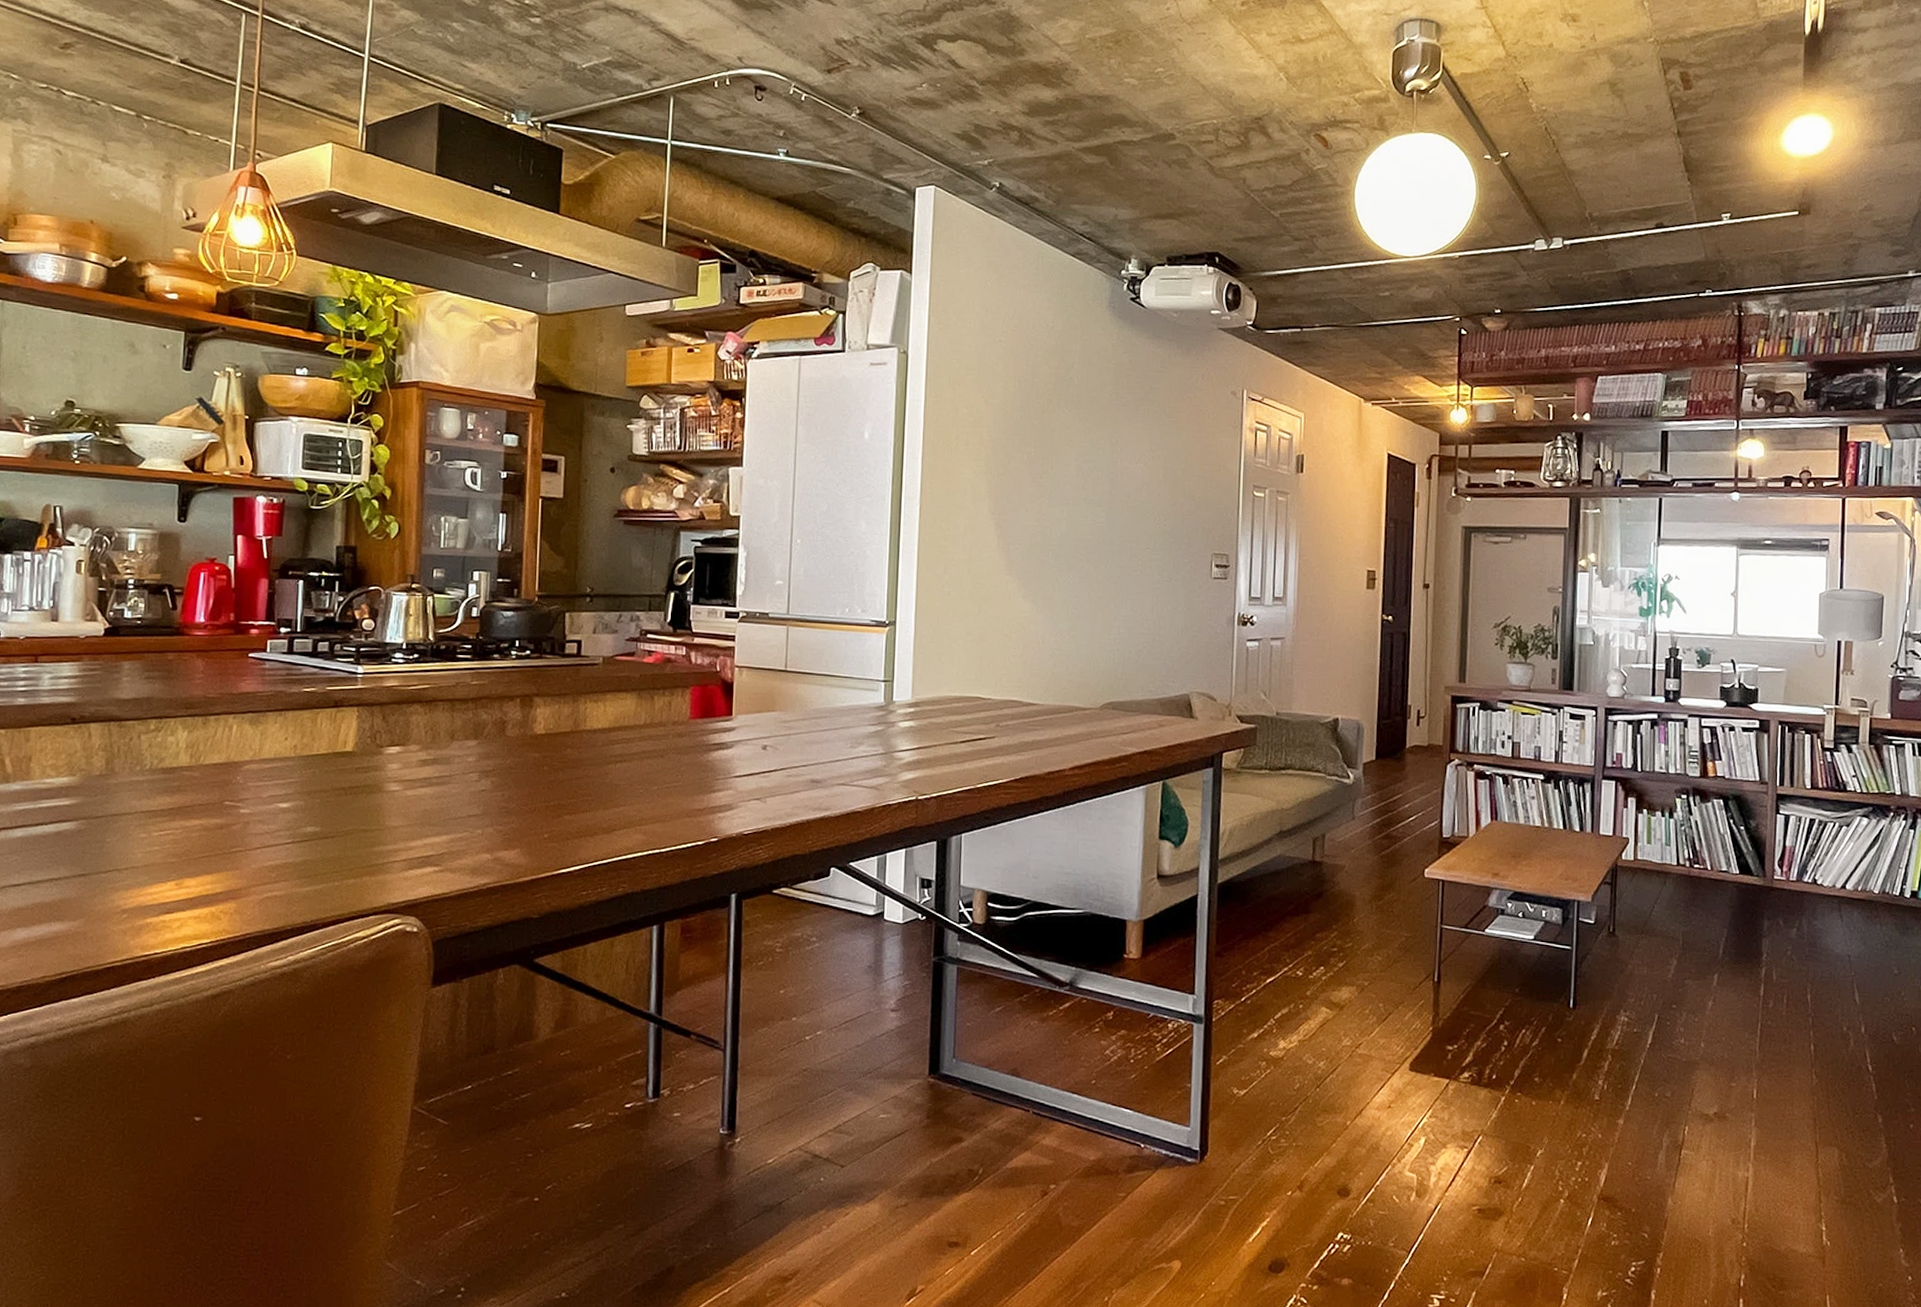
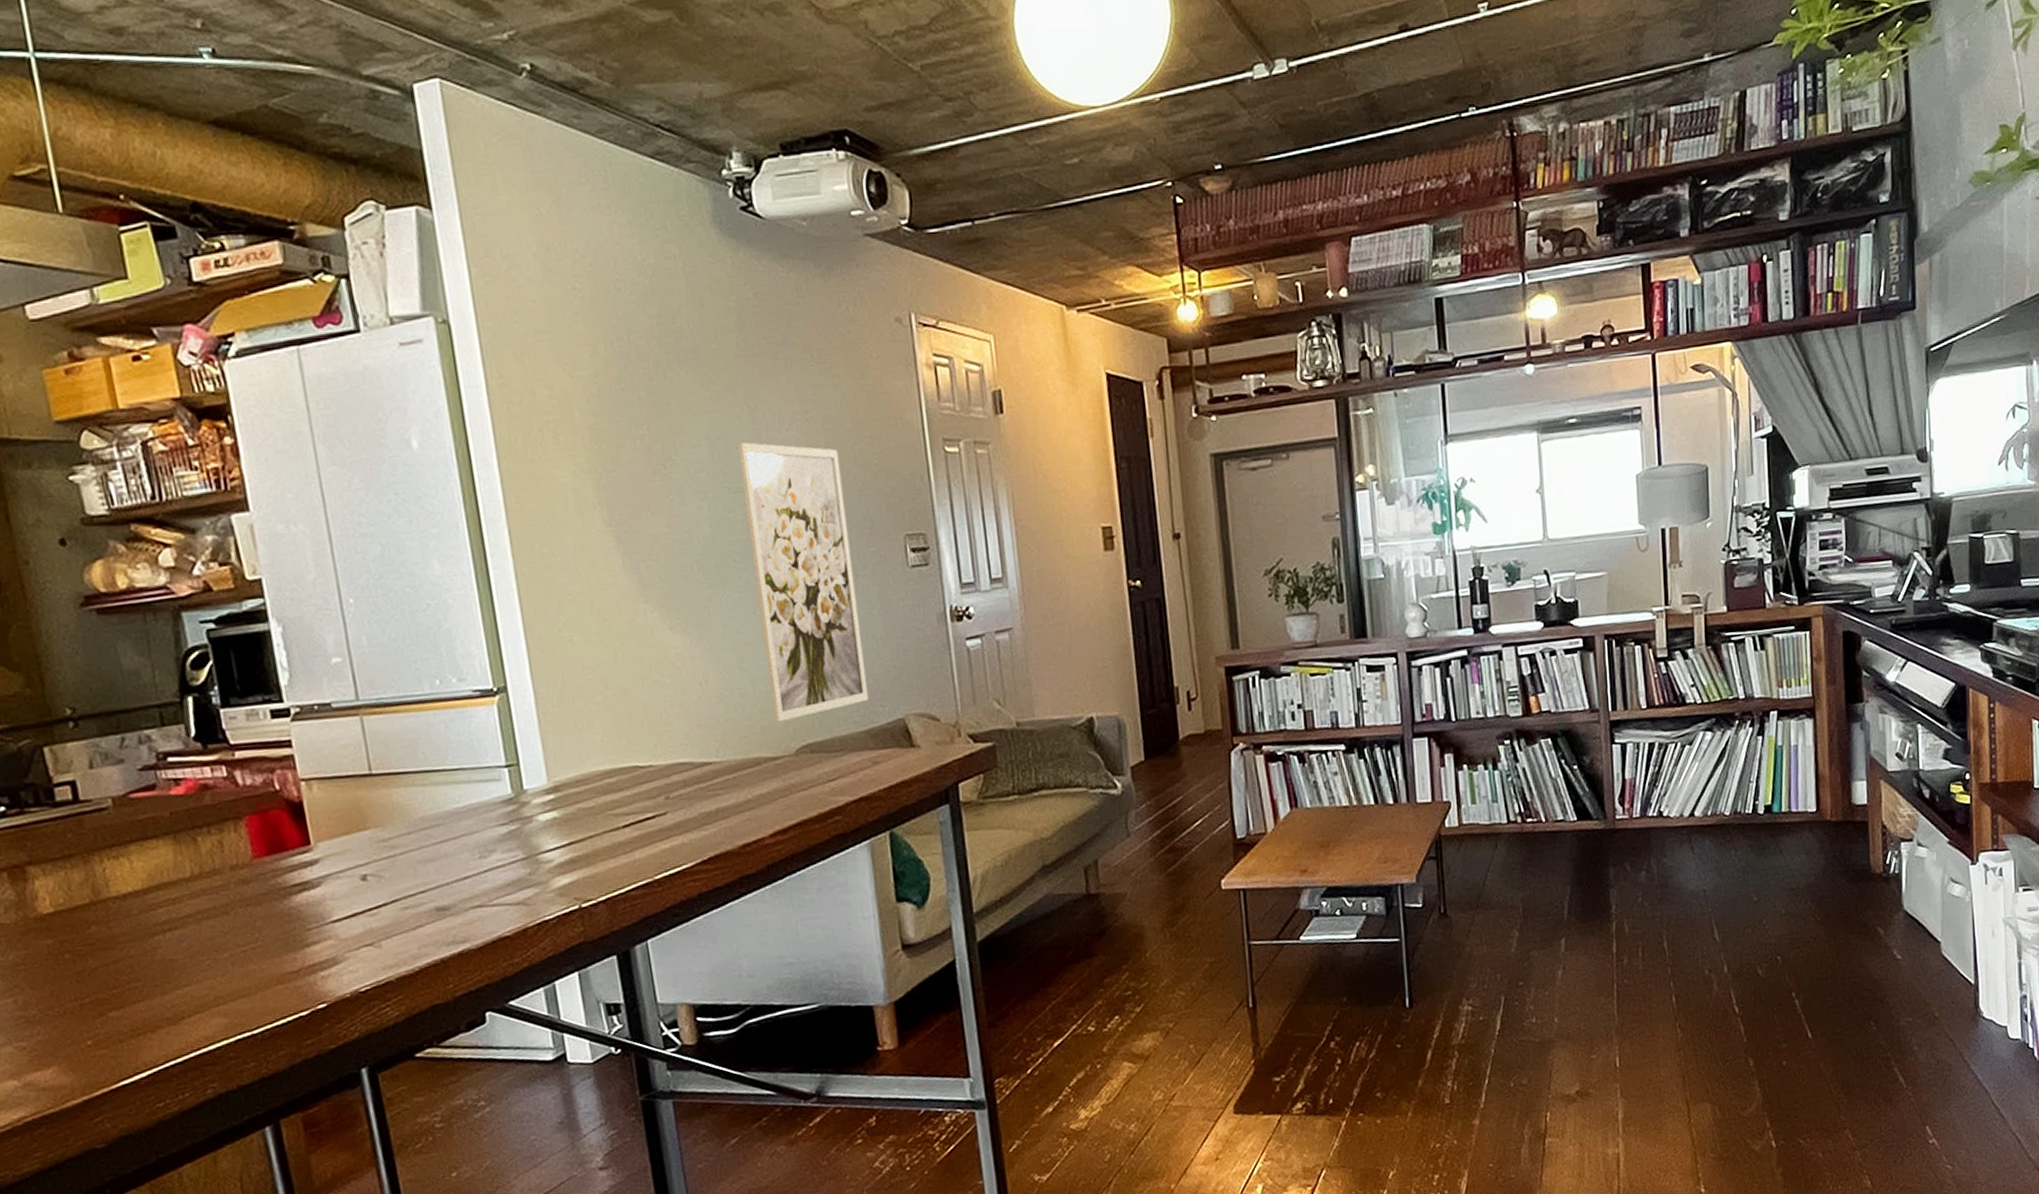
wall art: none [1089,467,1172,682] -> present [737,442,868,723]

